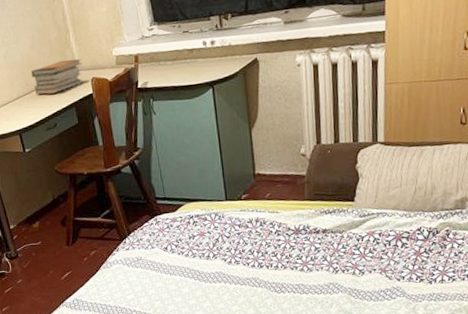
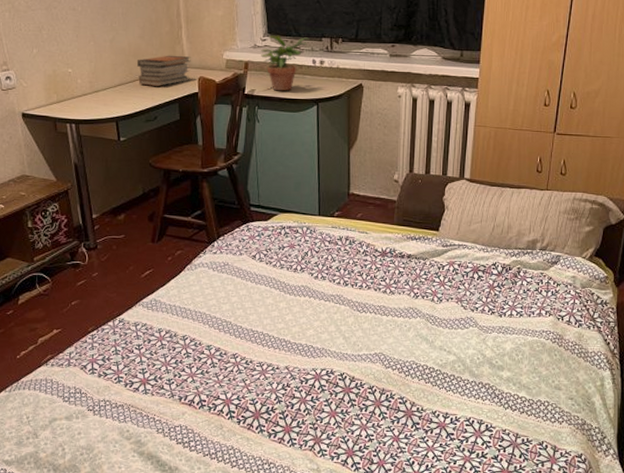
potted plant: none [149,19,197,80] -> present [261,35,310,91]

